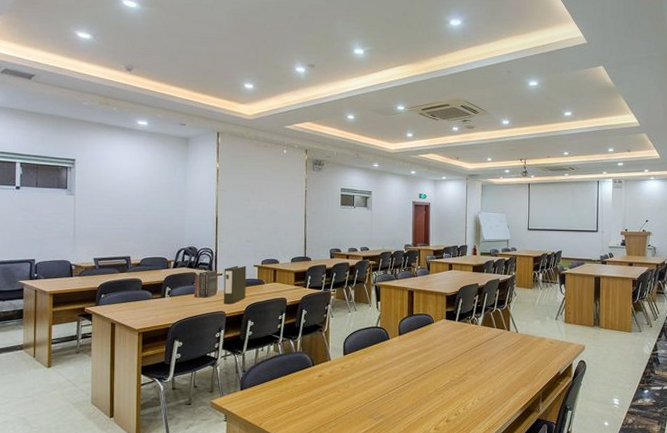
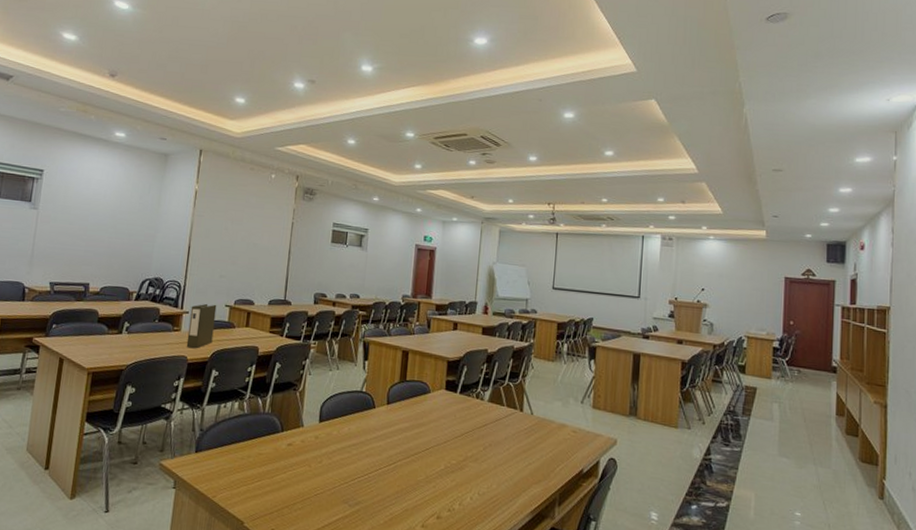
books: present [194,270,217,298] -> none [154,306,184,339]

